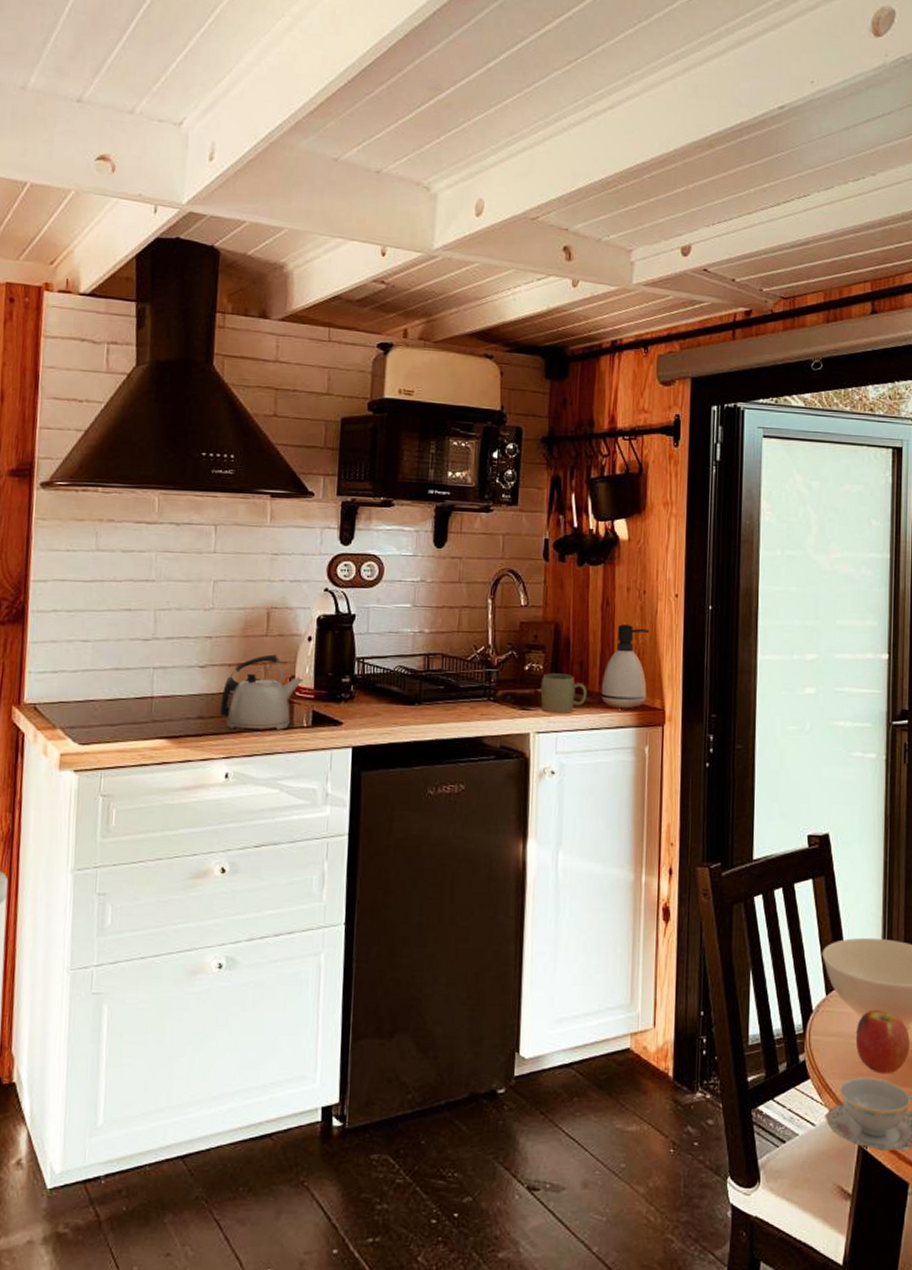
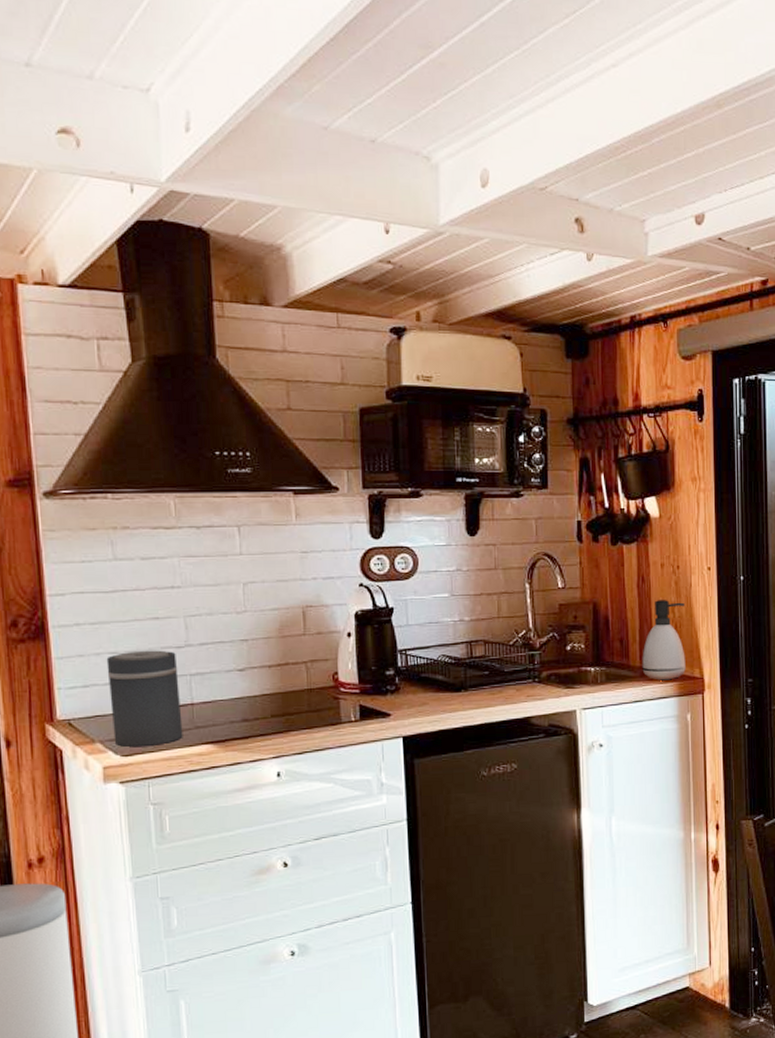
cylinder: none [74,640,143,736] -> present [106,650,183,747]
kettle: present [220,654,303,730] -> none [264,653,347,729]
mug: present [540,673,588,715] -> none [583,651,629,691]

